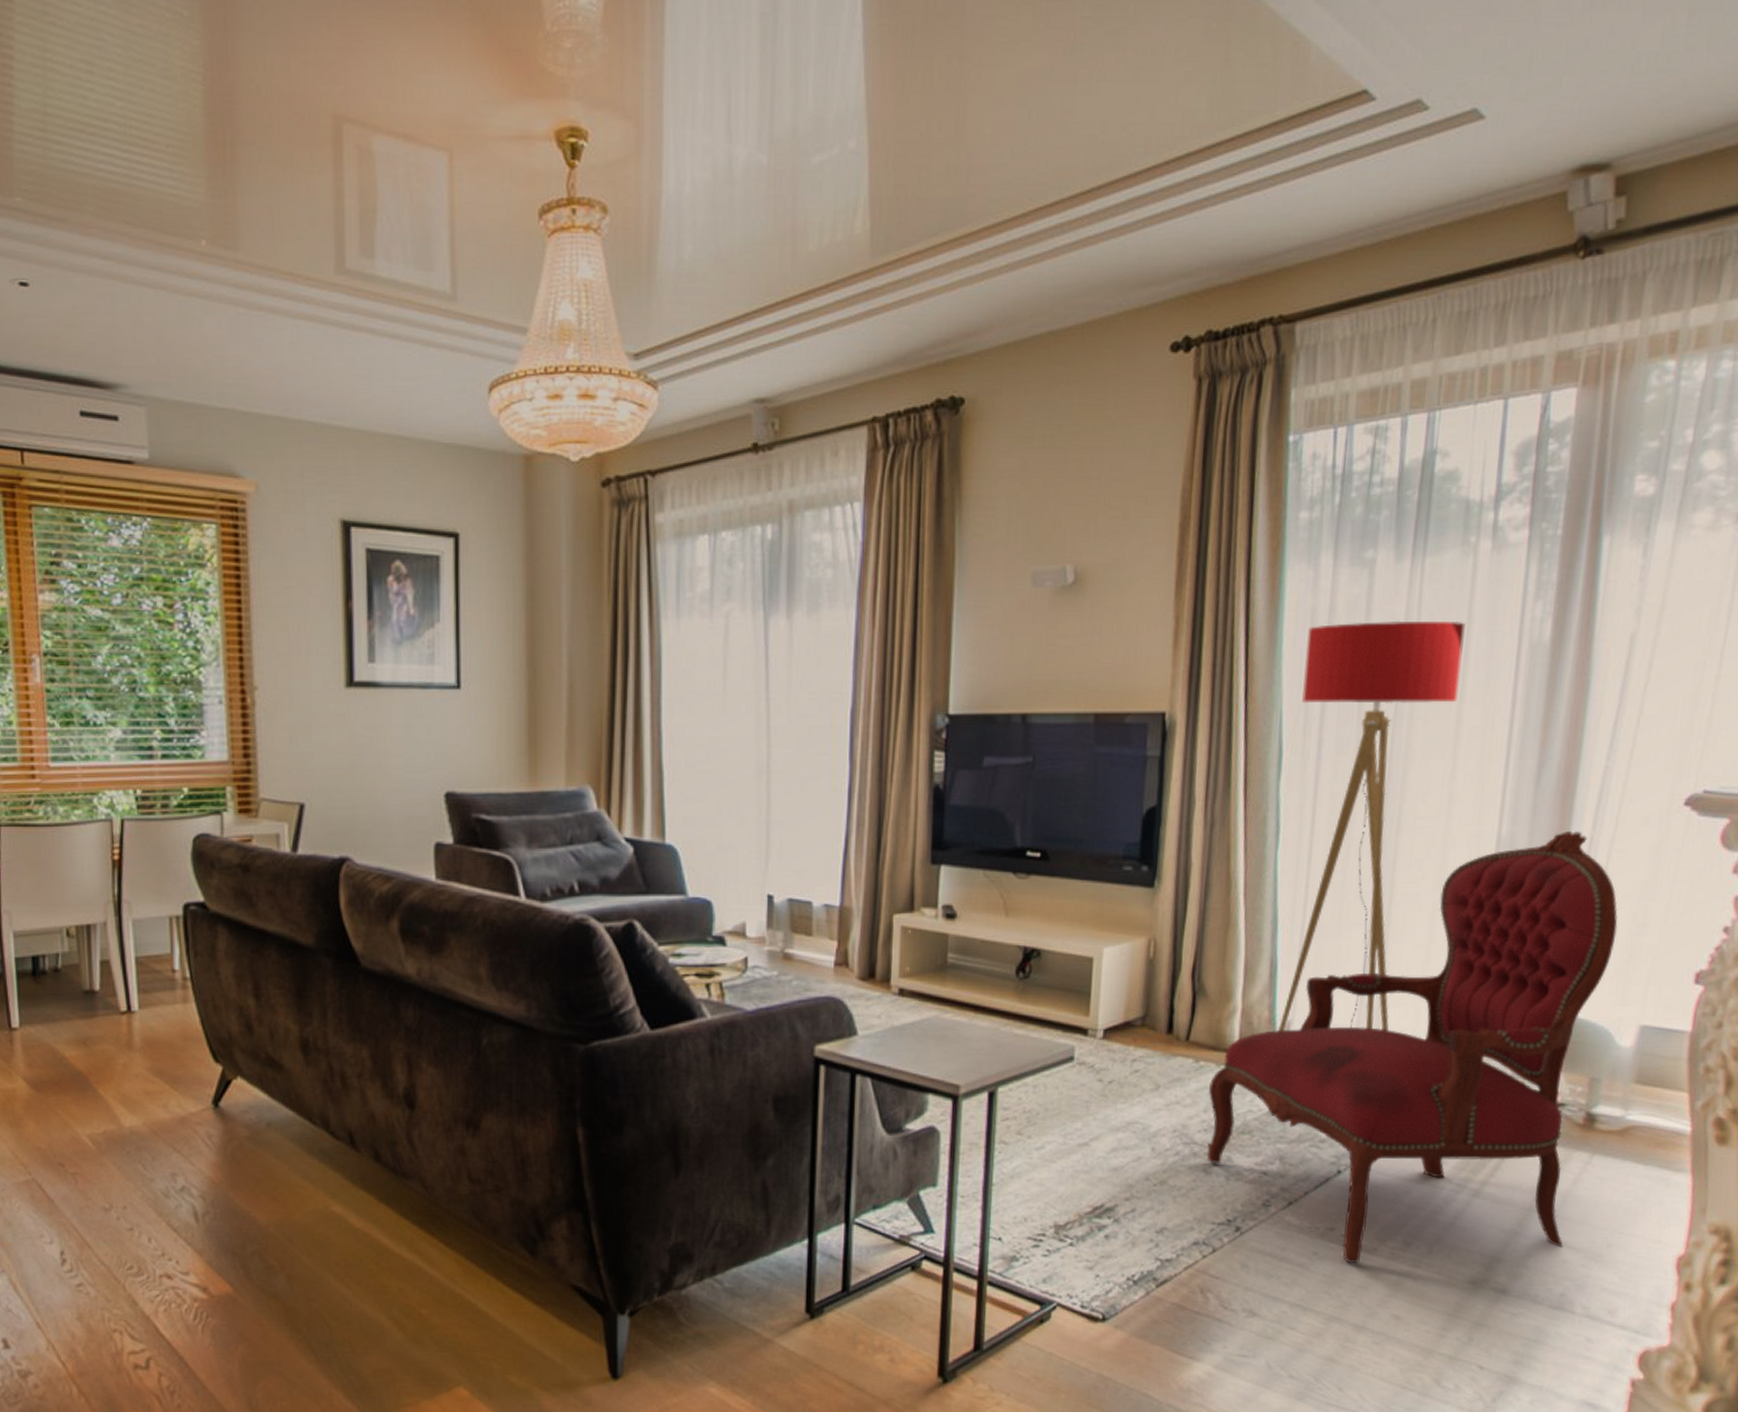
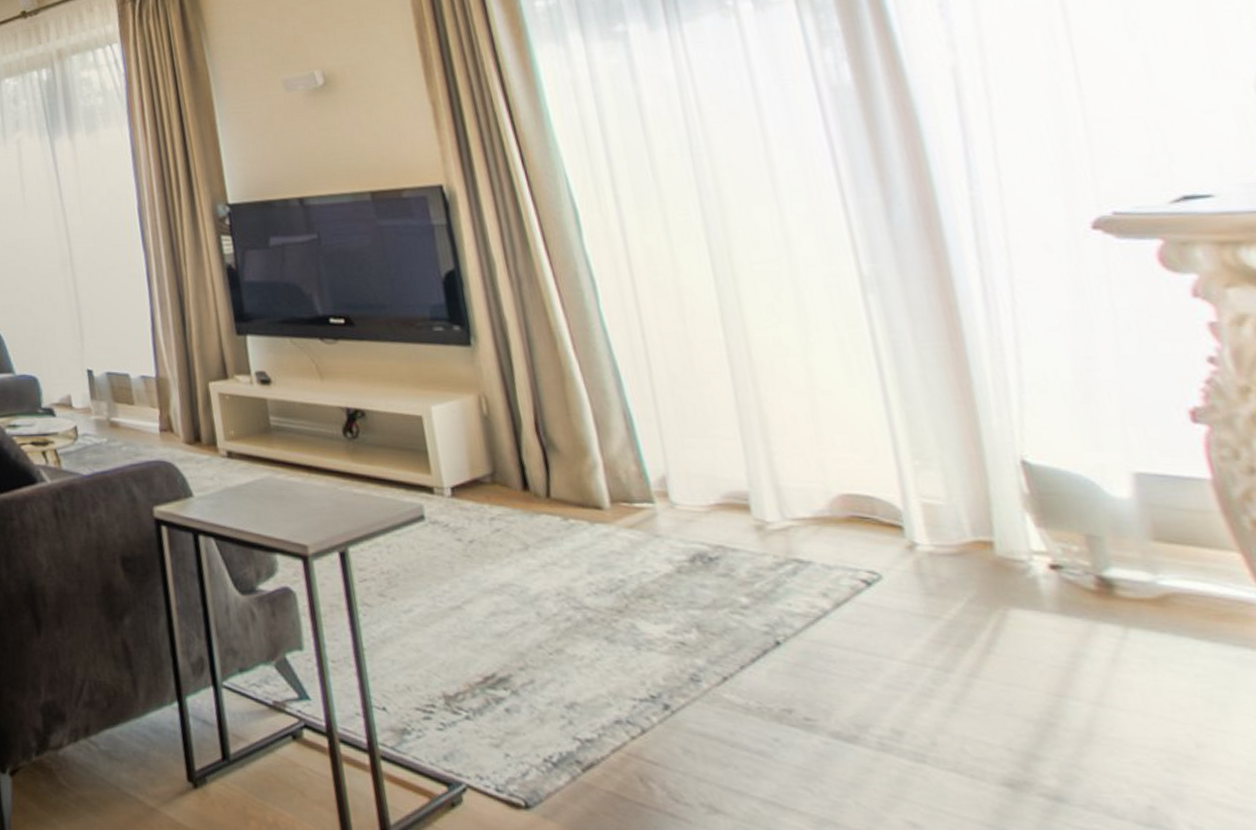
armchair: present [1206,830,1618,1264] -> none [587,264,1129,755]
floor lamp: present [1278,620,1465,1031] -> none [573,76,790,487]

